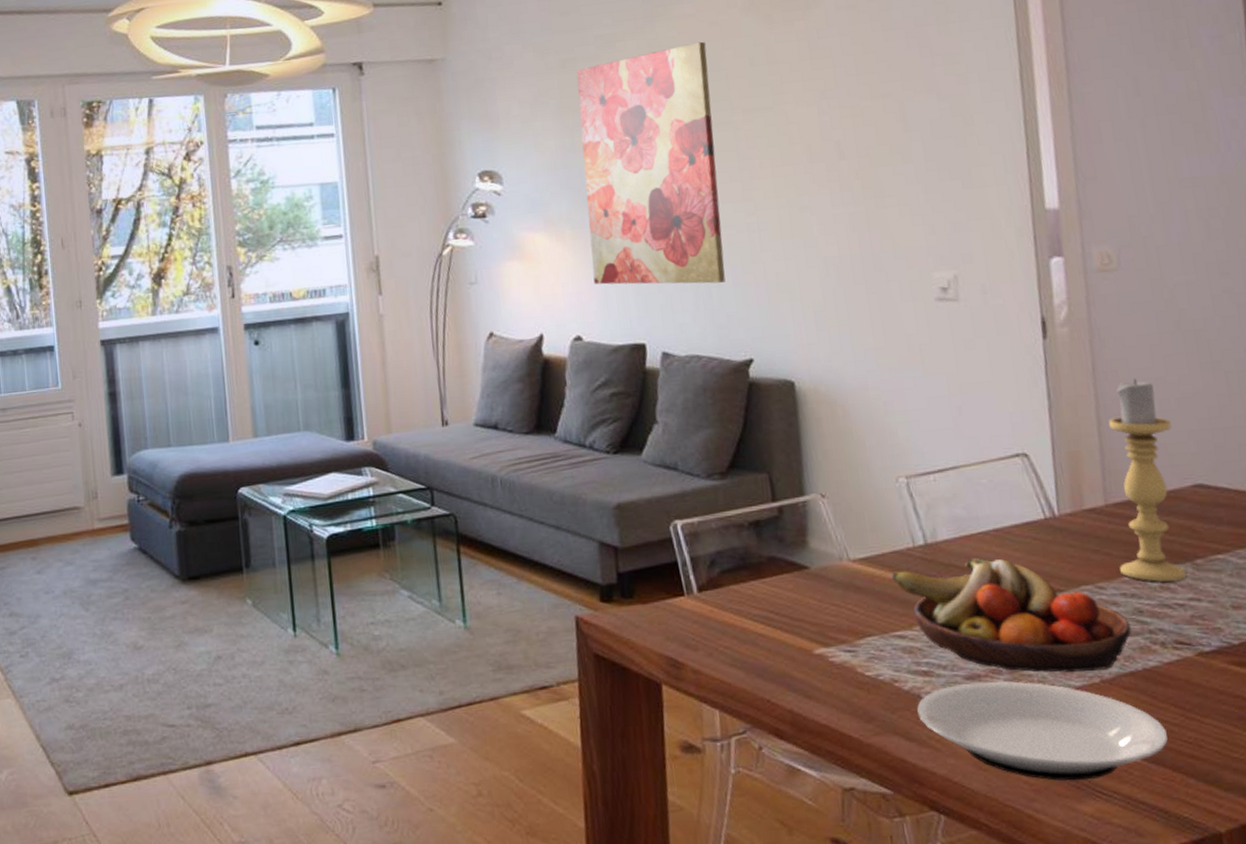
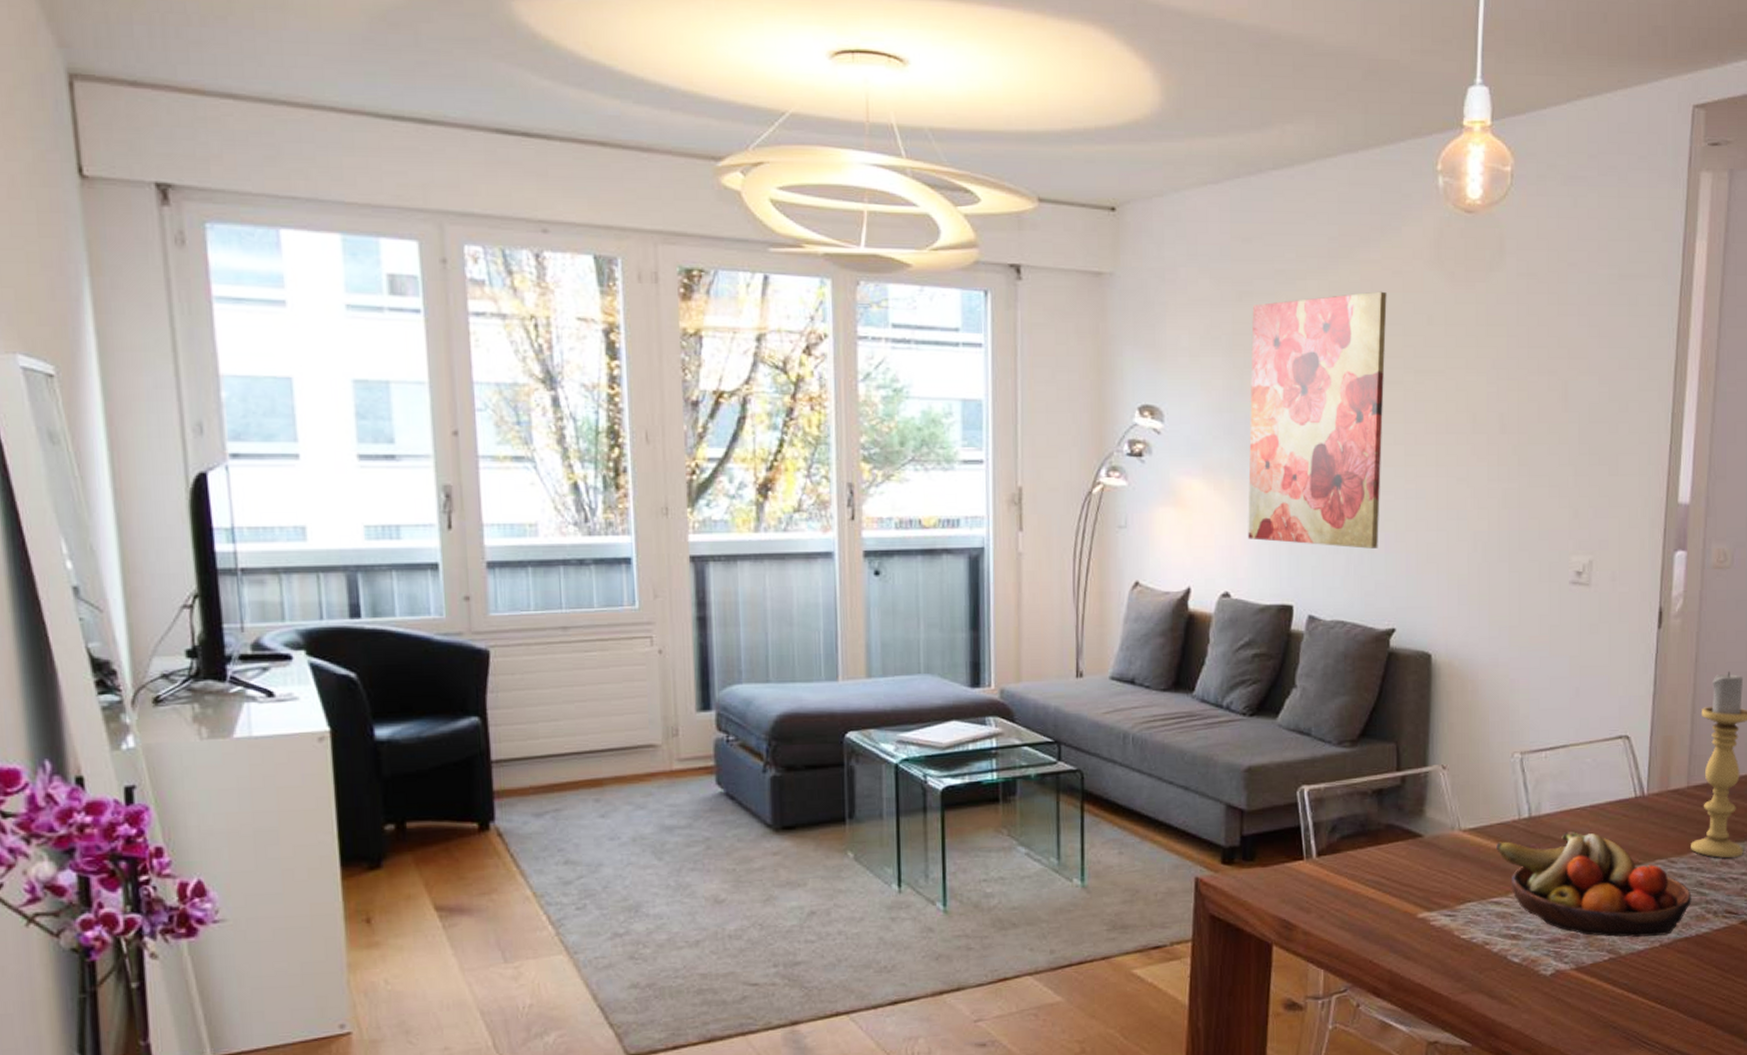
plate: present [917,681,1168,781] -> none [1502,944,1706,1033]

